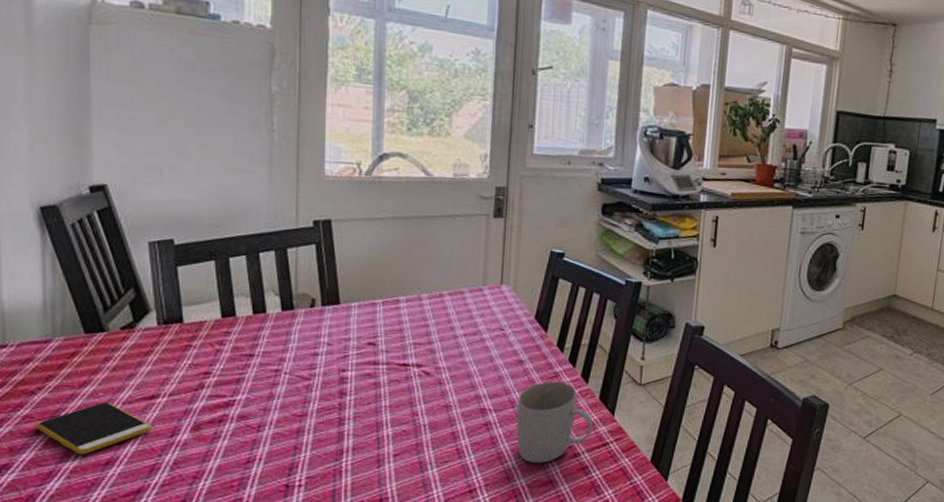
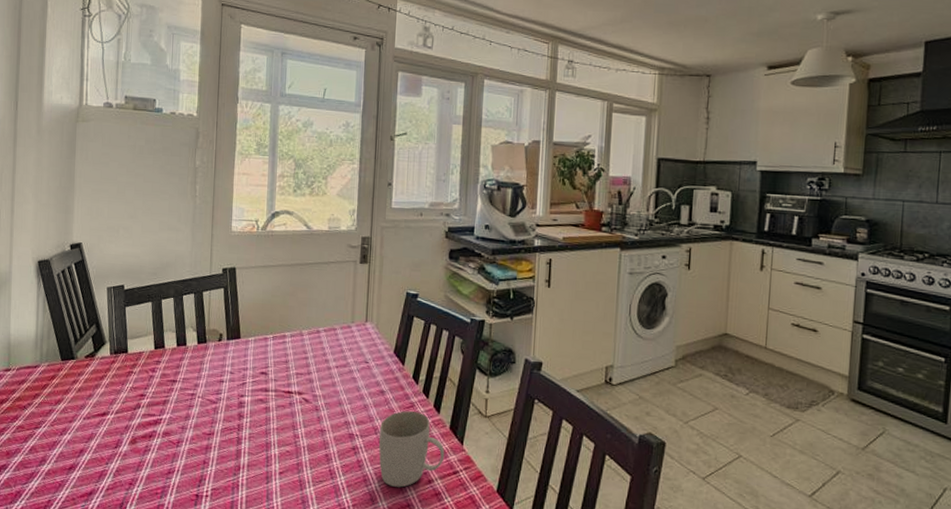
smartphone: present [35,402,152,455] -> none [25,417,103,460]

